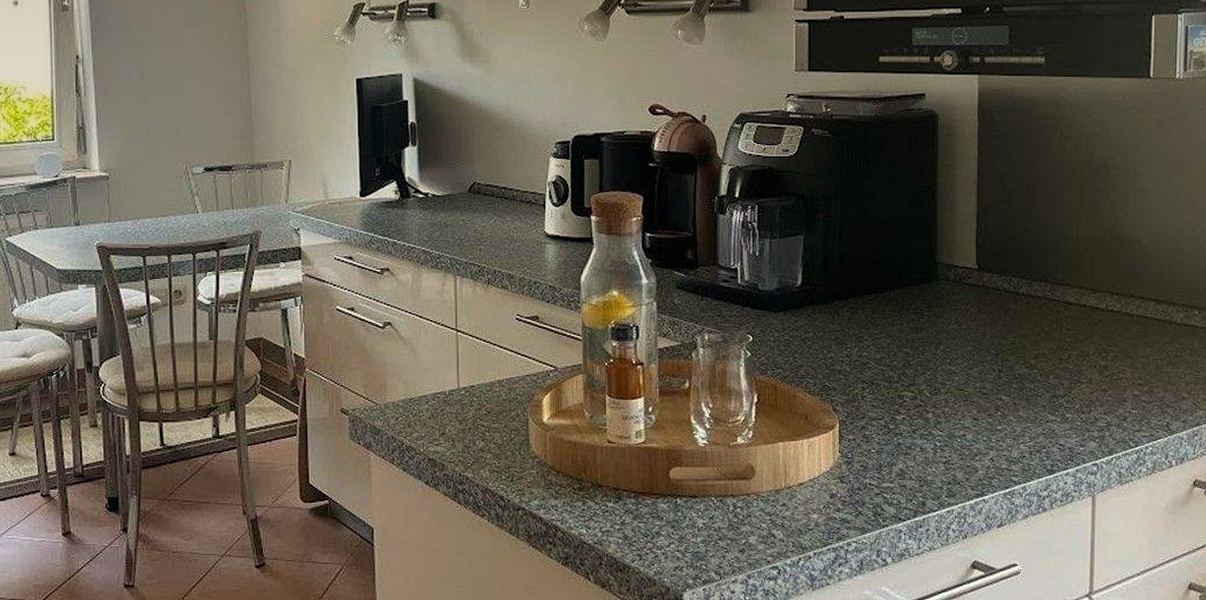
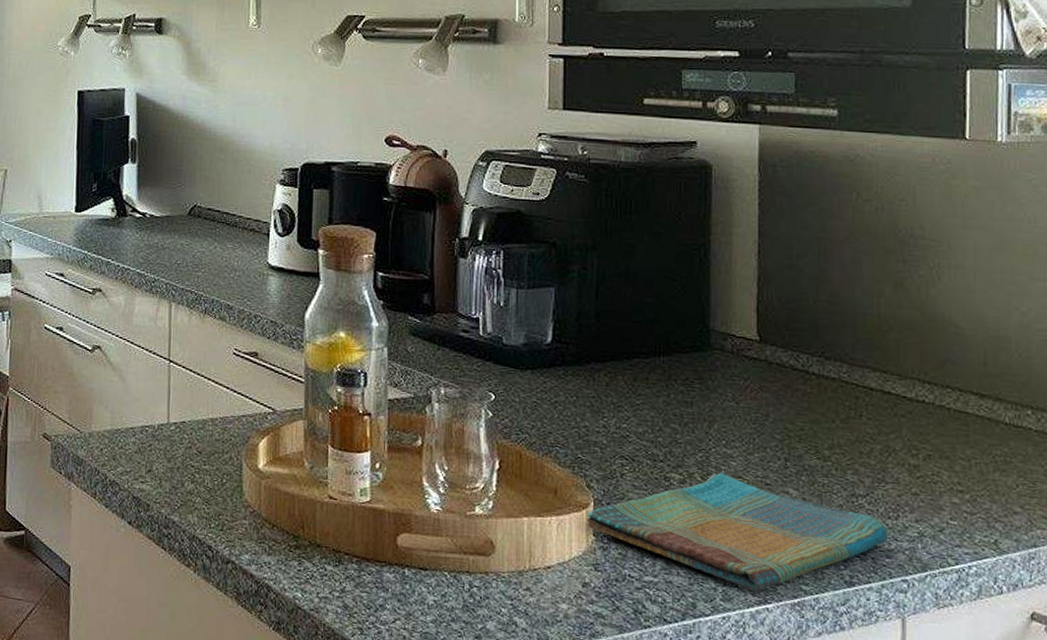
dish towel: none [833,388,1083,486] -> present [586,473,889,591]

